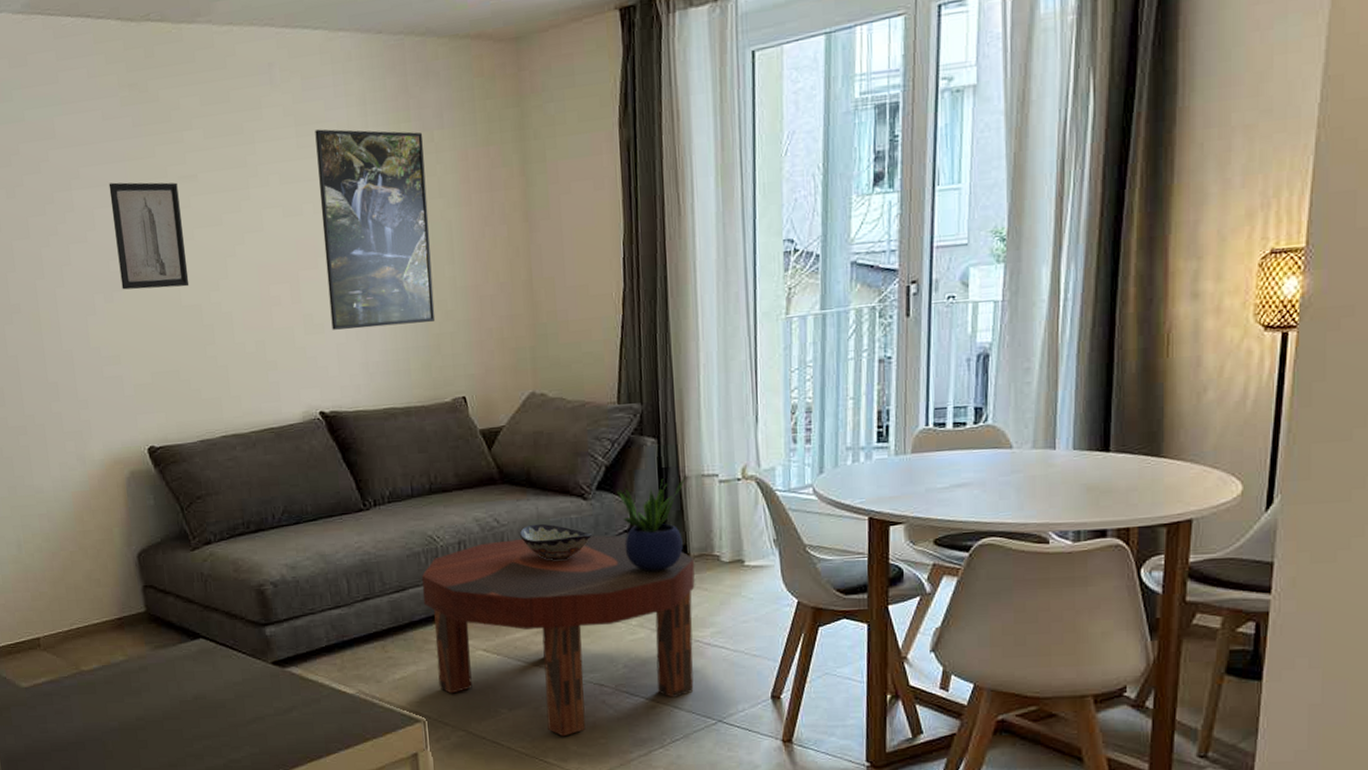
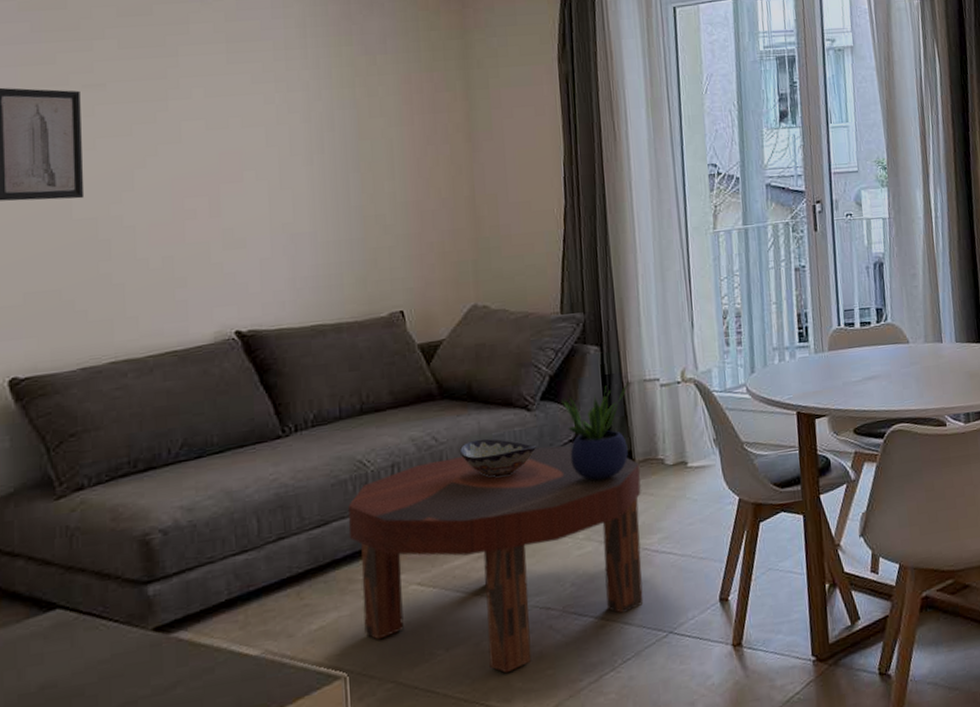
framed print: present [315,129,435,330] -> none [248,47,373,245]

